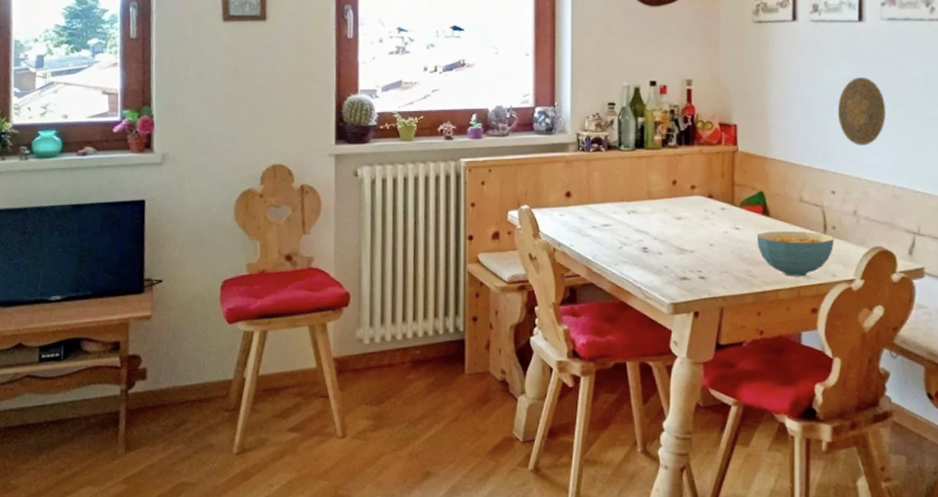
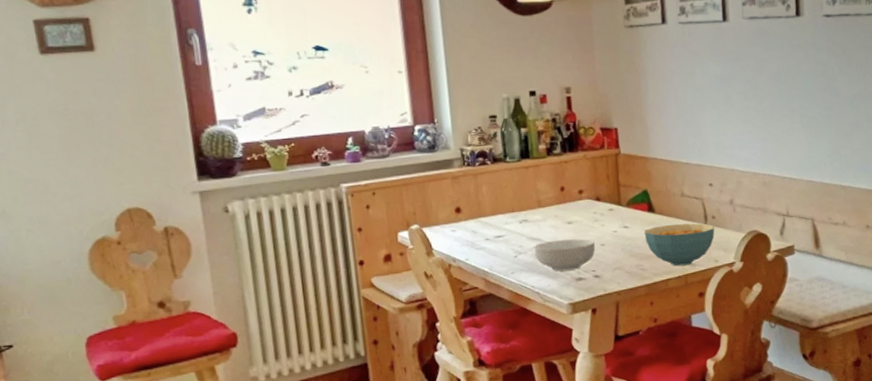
cereal bowl: none [640,235,703,268] -> present [534,238,595,272]
decorative plate: present [837,77,886,145] -> none [709,75,753,139]

